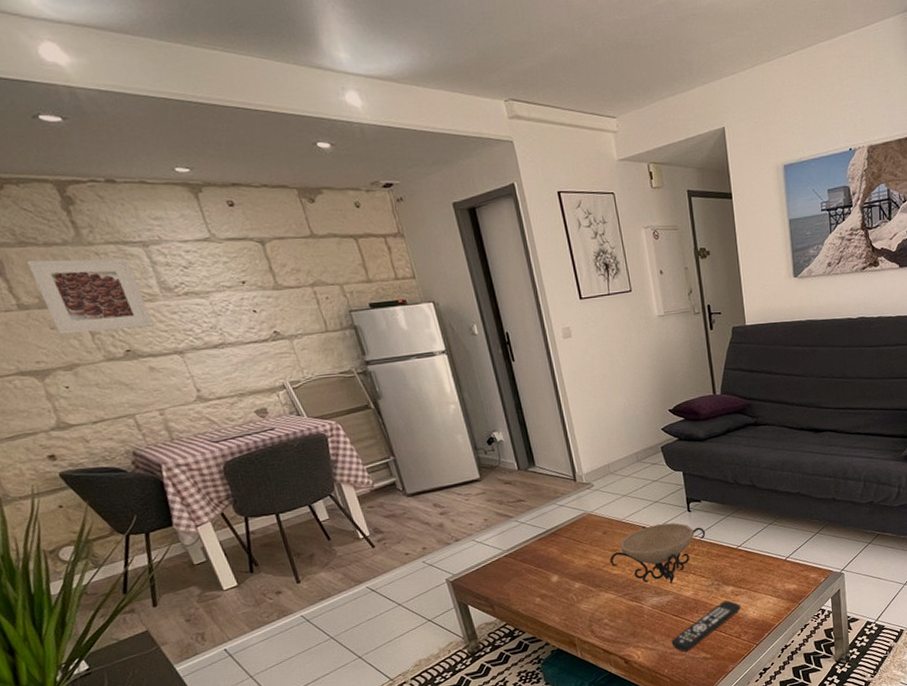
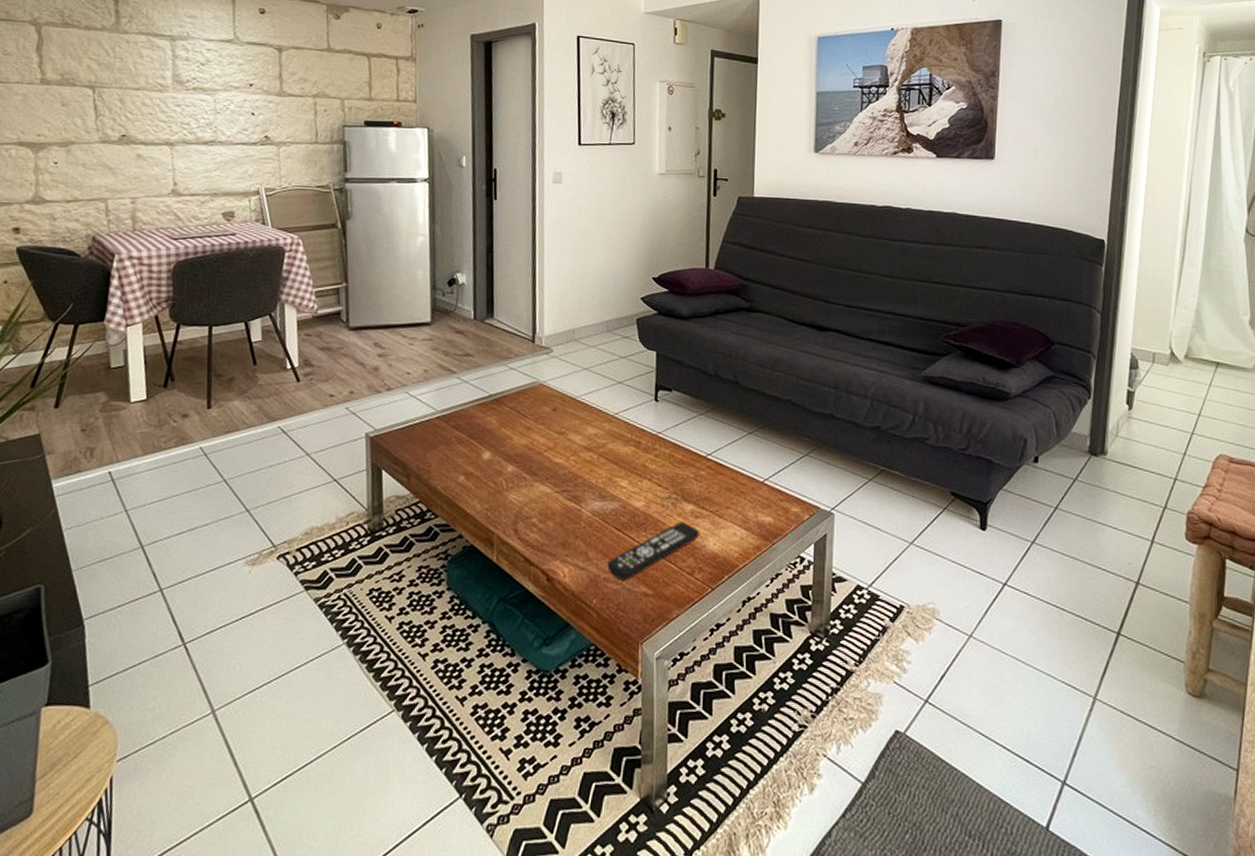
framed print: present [26,258,153,335] -> none [63,40,156,115]
decorative bowl: present [609,523,706,584] -> none [553,409,672,488]

